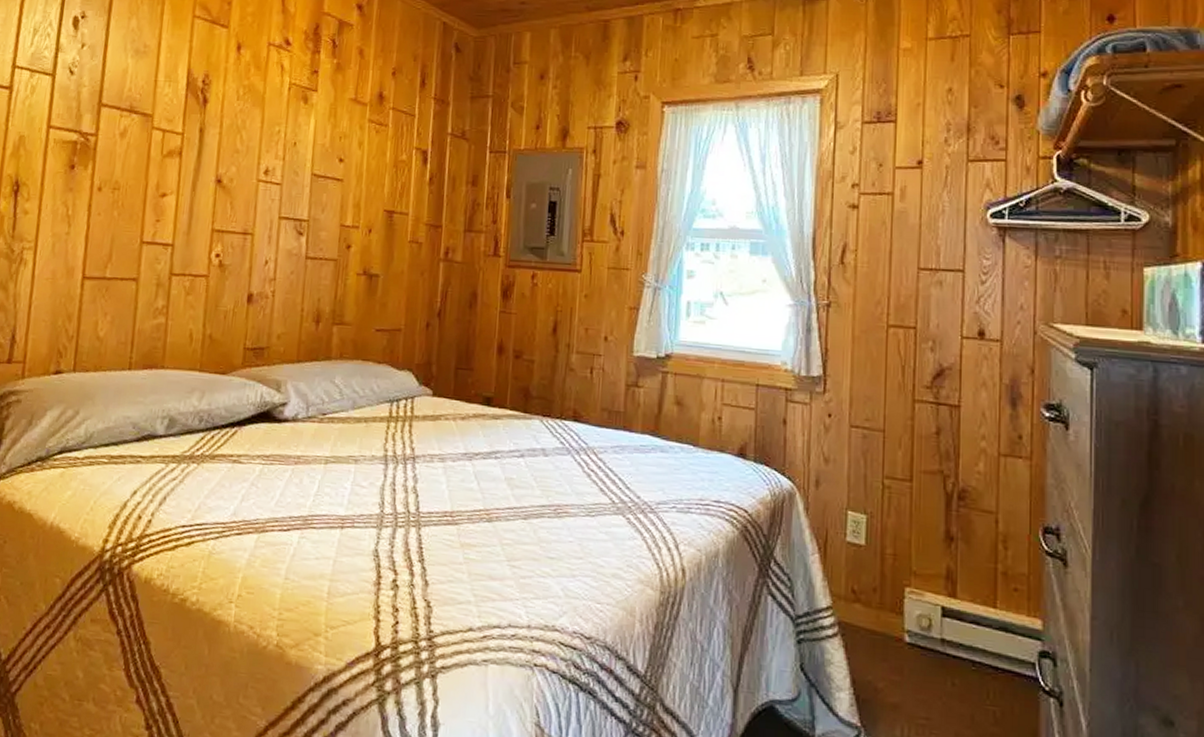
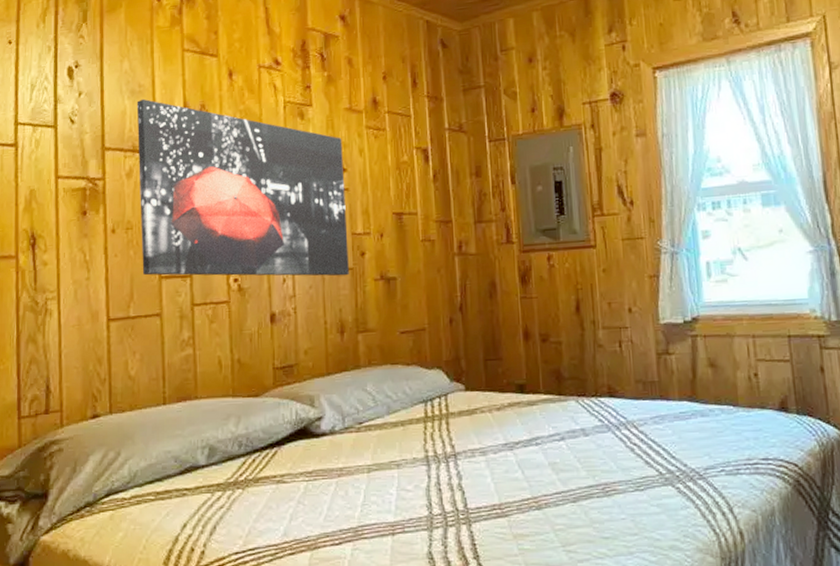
wall art: none [124,59,343,266] -> present [136,98,349,276]

